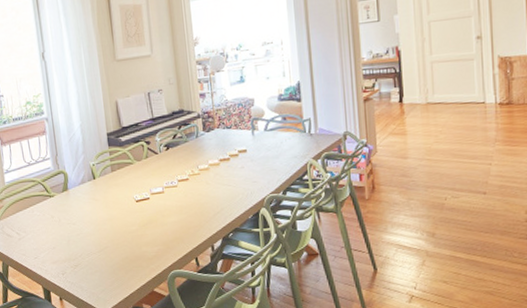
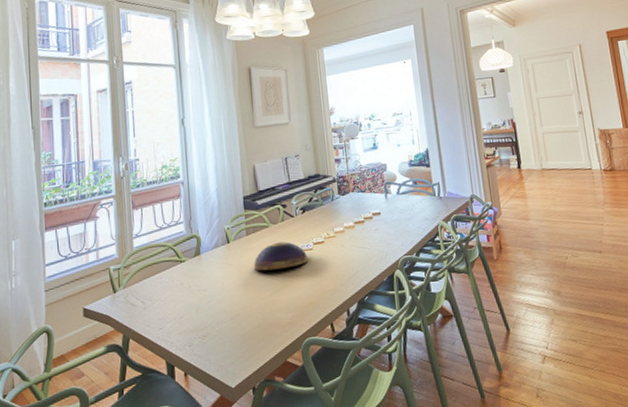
decorative bowl: none [120,178,173,207] -> present [254,241,309,271]

